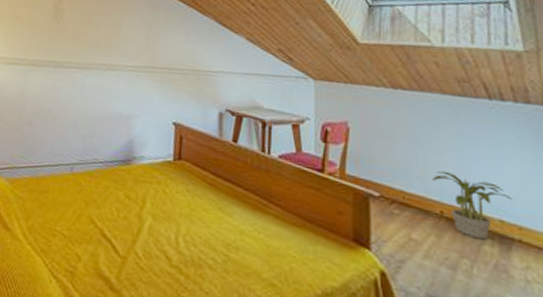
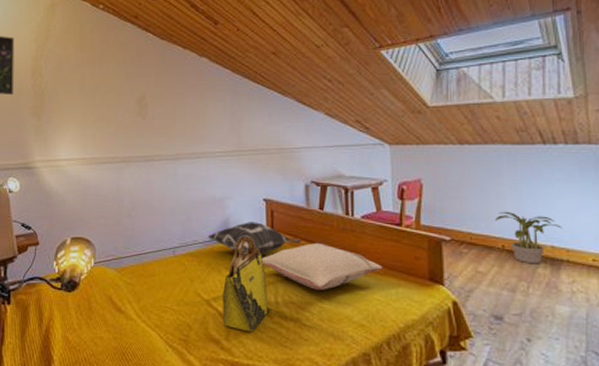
decorative pillow: none [109,145,211,186] -> present [207,222,302,256]
tote bag: none [115,161,169,274] -> present [223,236,269,332]
pillow: none [165,178,300,236] -> present [261,242,383,290]

